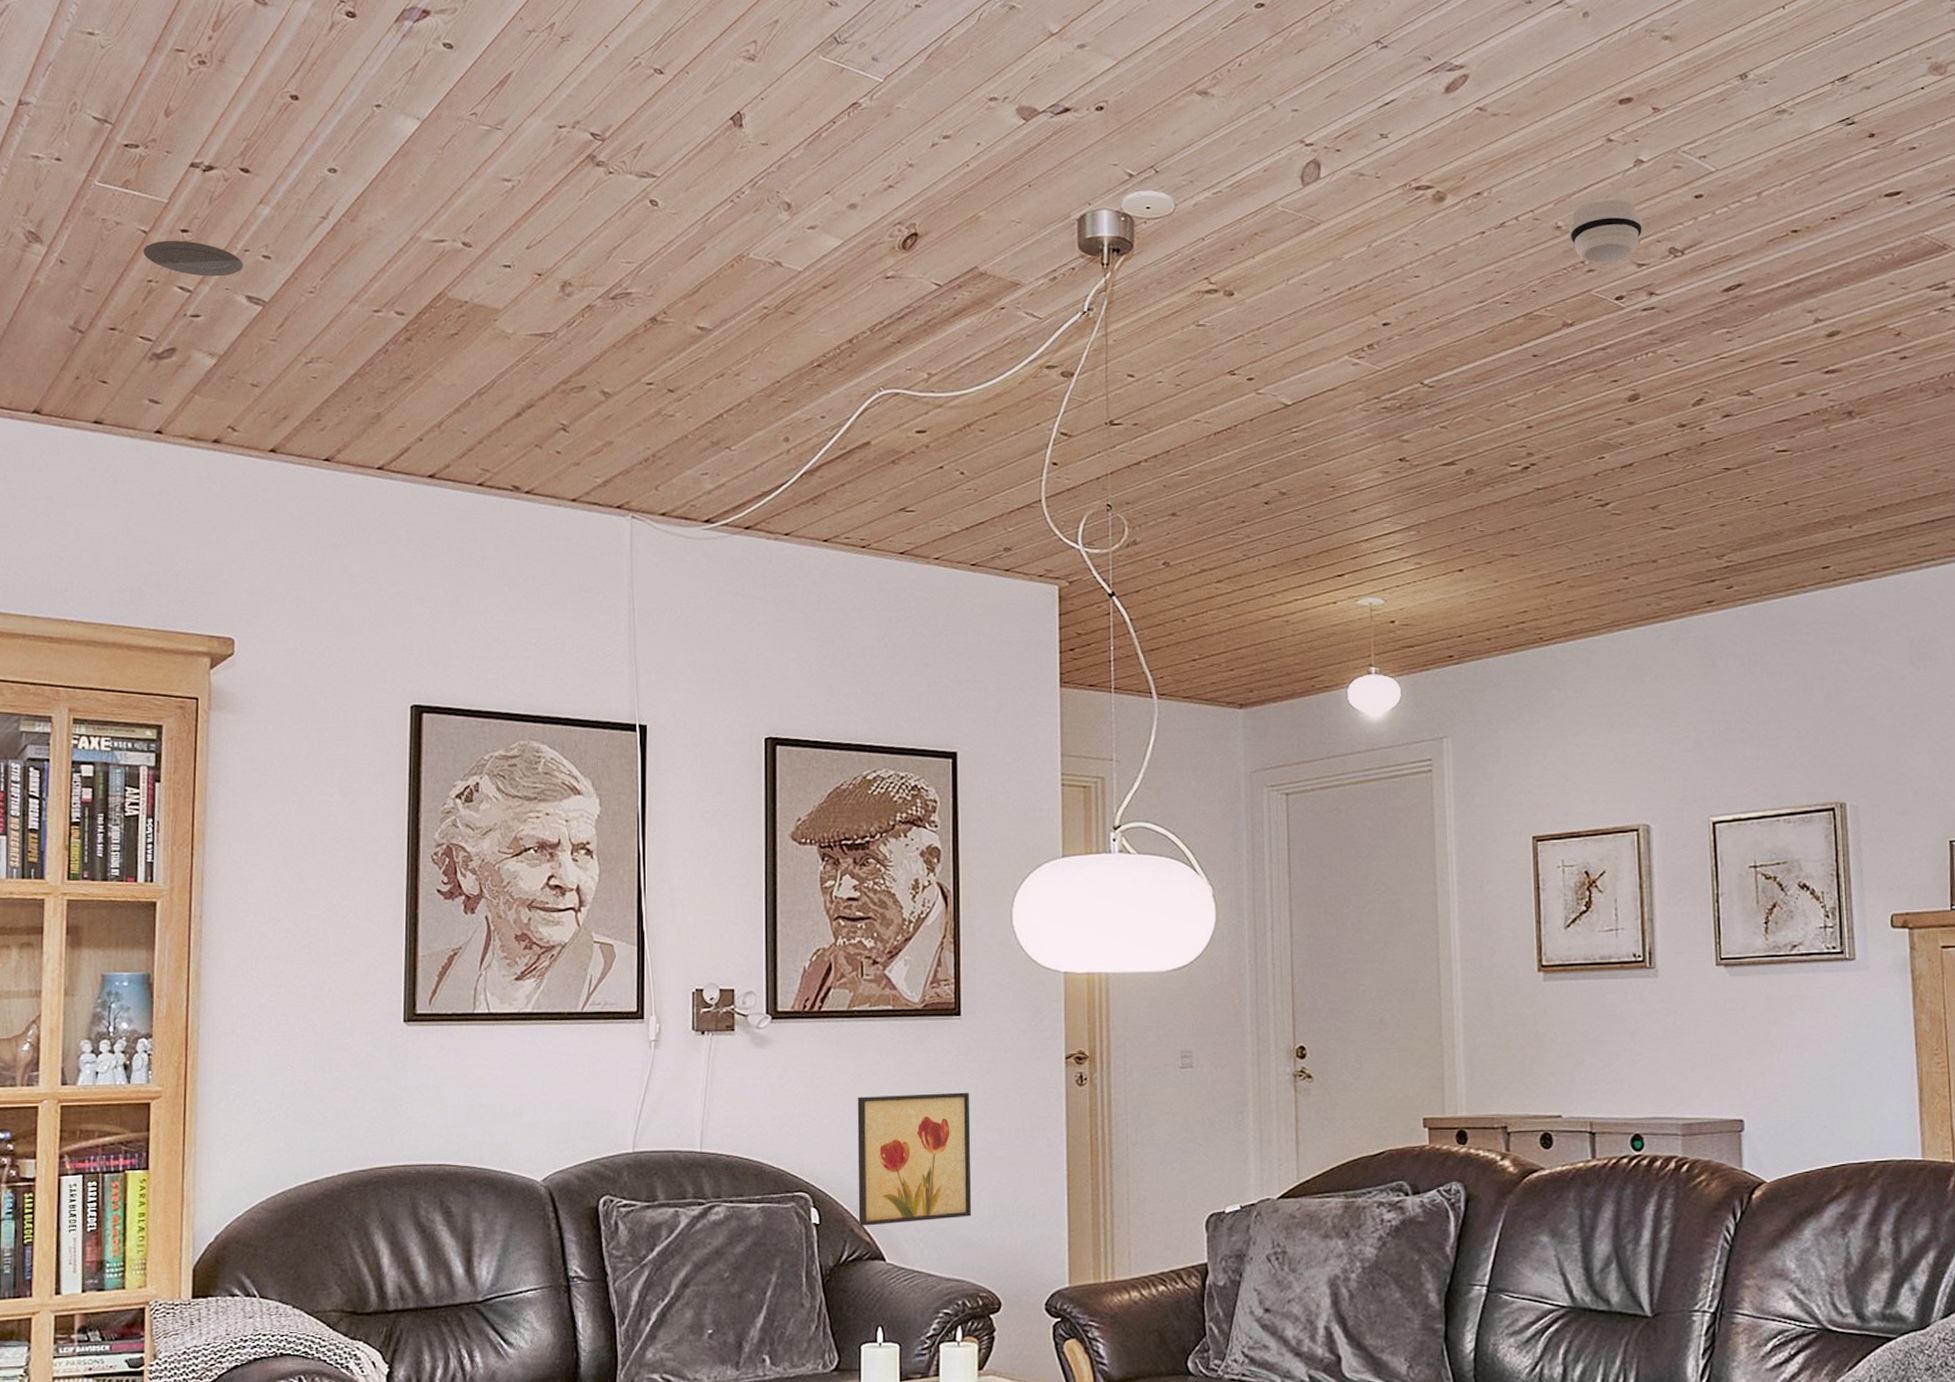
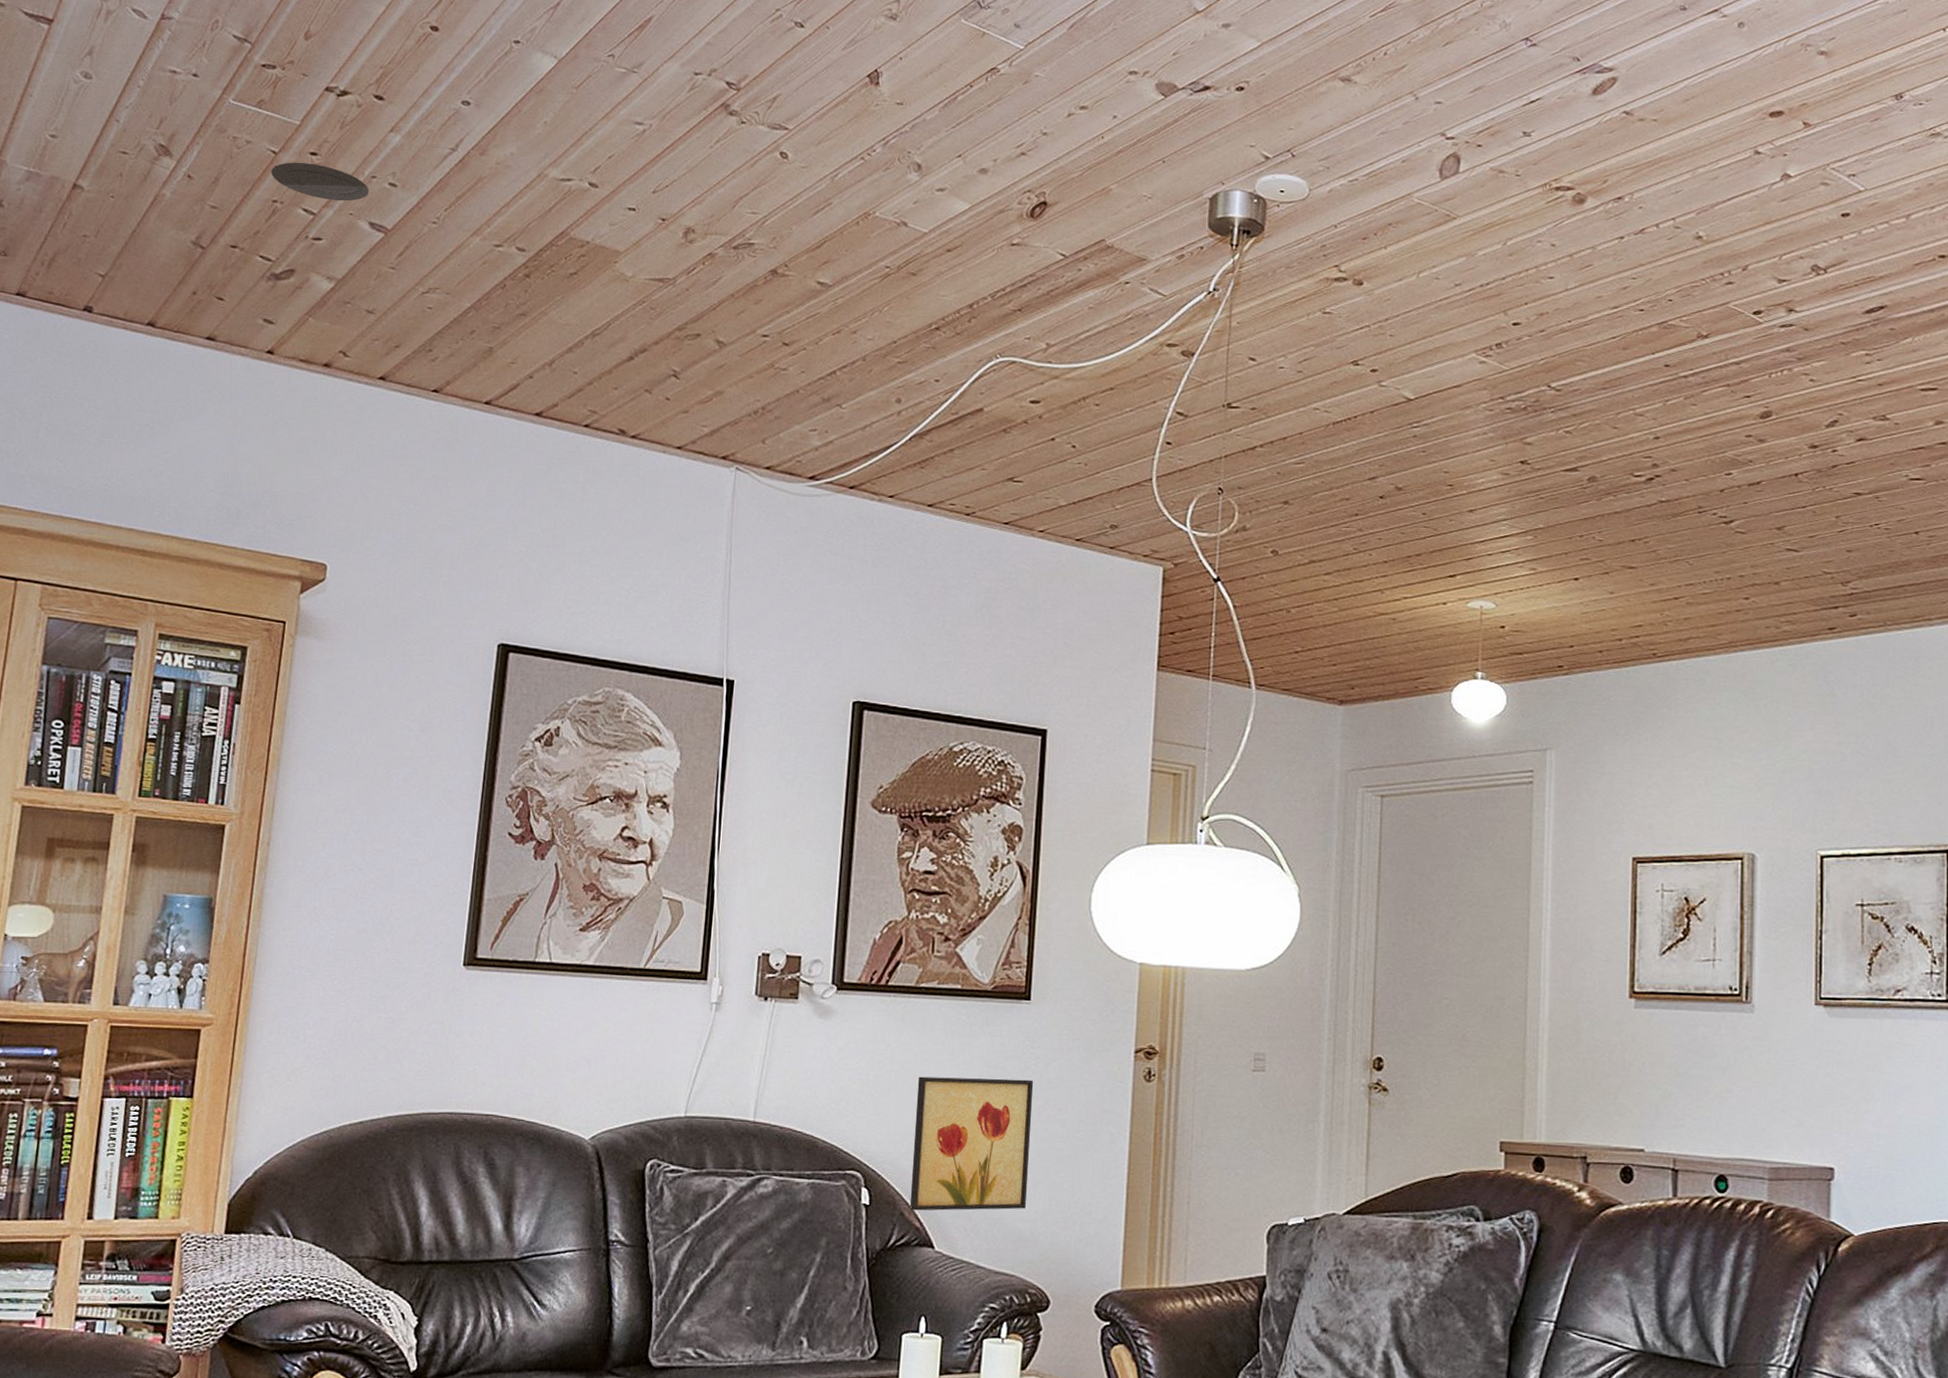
smoke detector: present [1569,199,1643,264] -> none [1710,212,1786,277]

